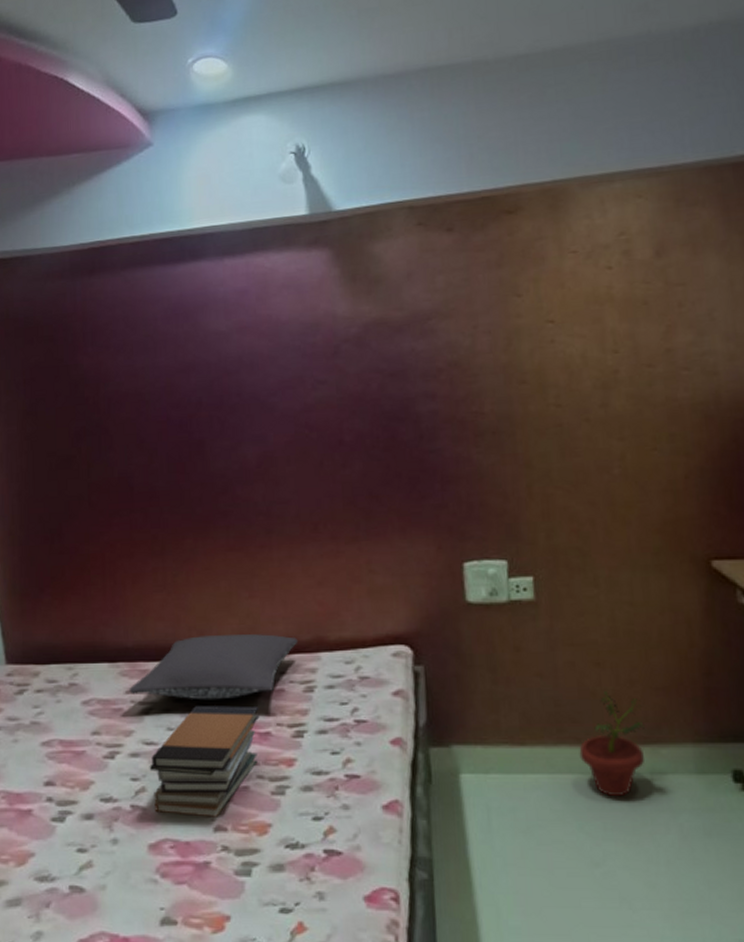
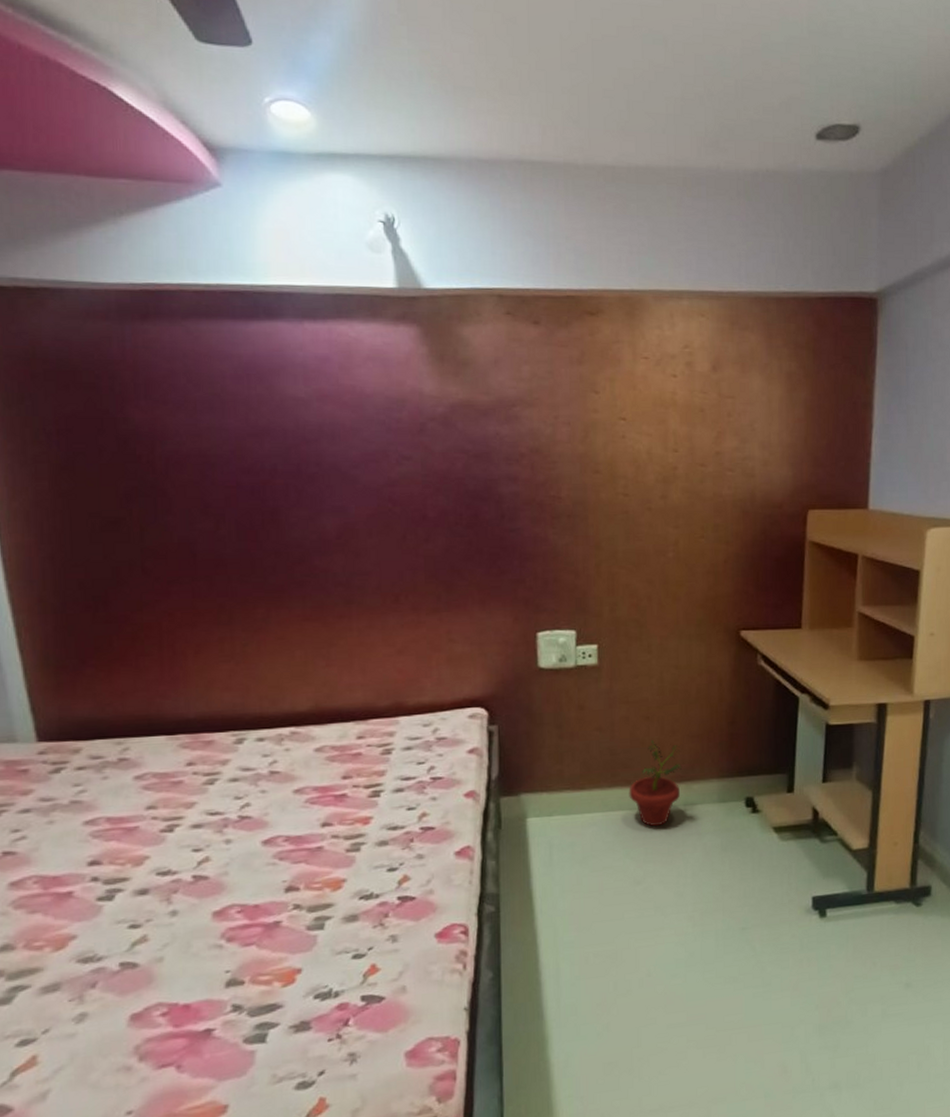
pillow: present [129,634,298,700] -> none [191,701,377,768]
book stack: present [149,706,260,817] -> none [214,771,335,880]

